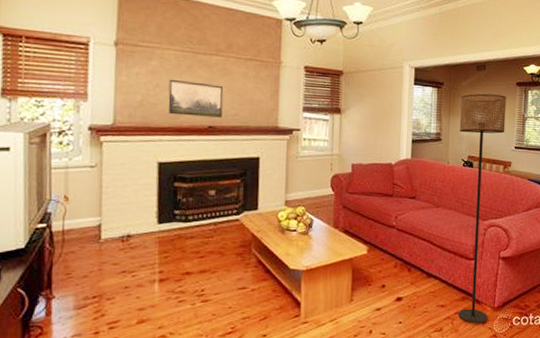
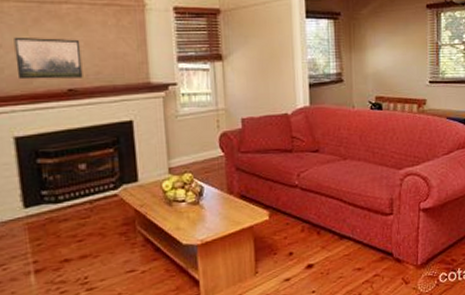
floor lamp: present [458,93,507,323] -> none [362,21,417,285]

